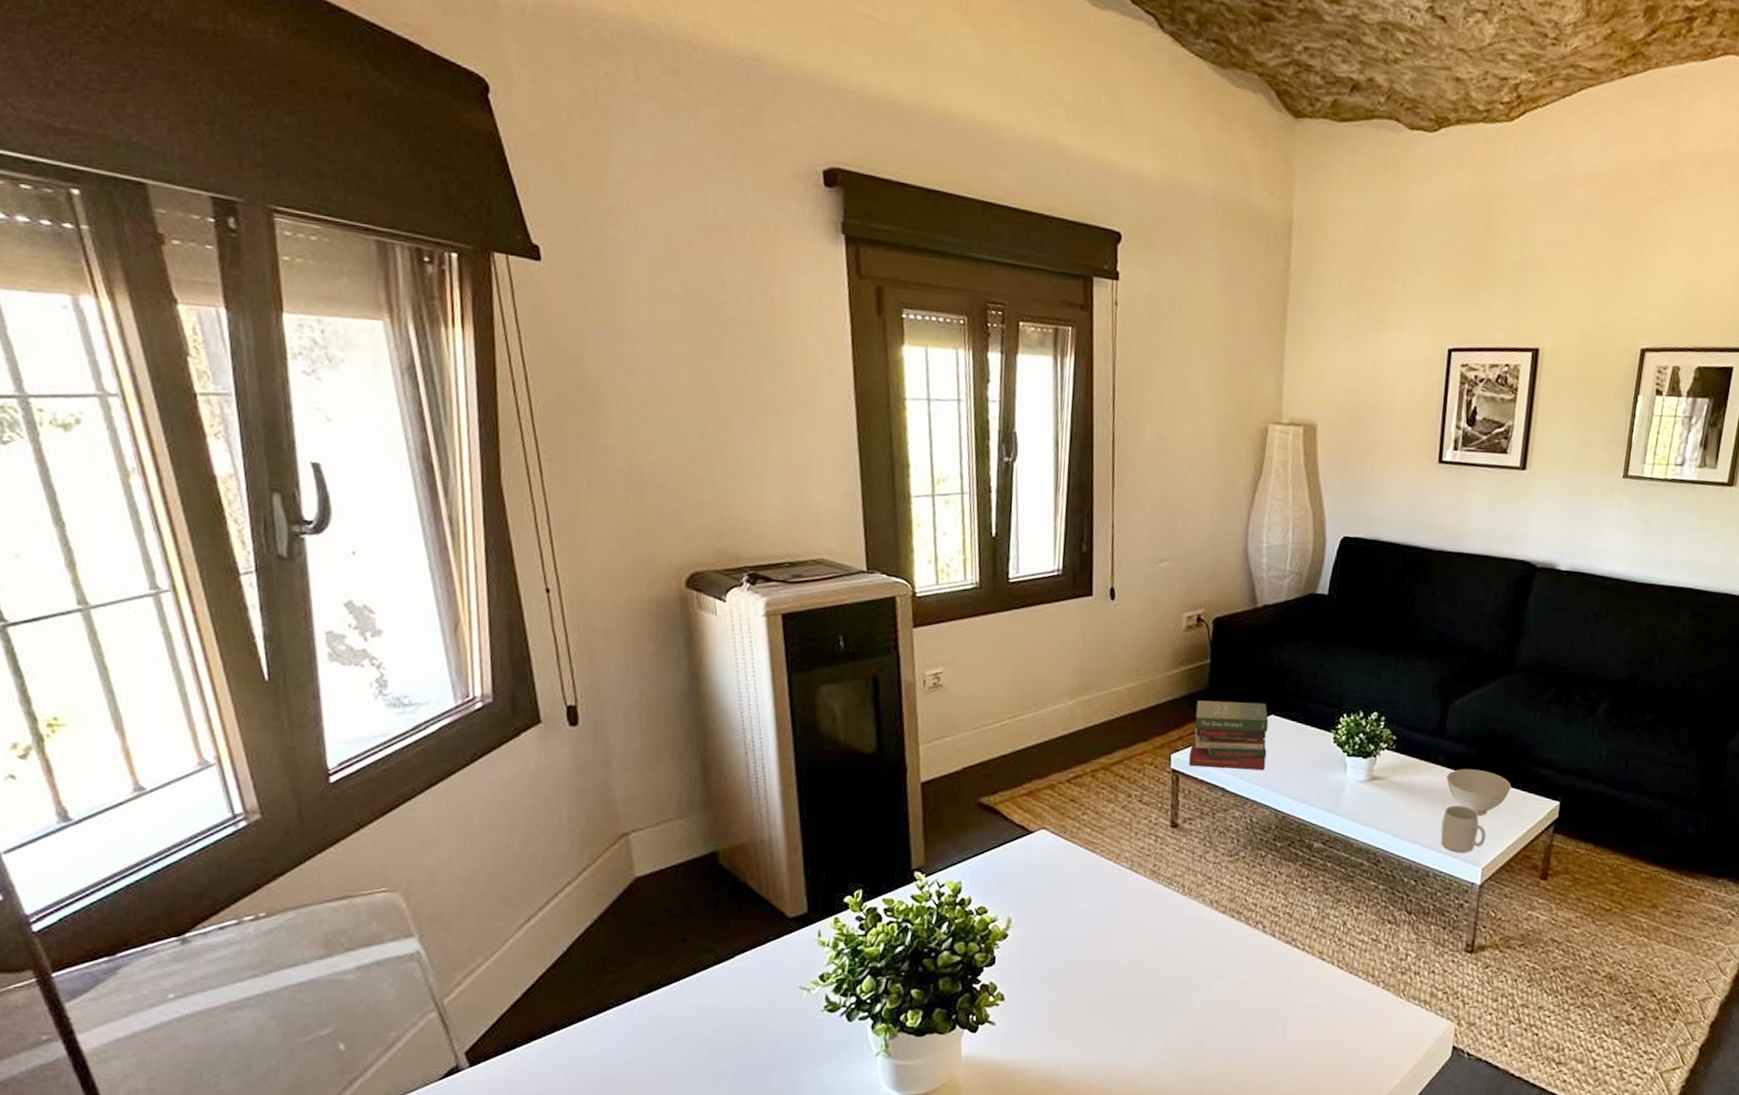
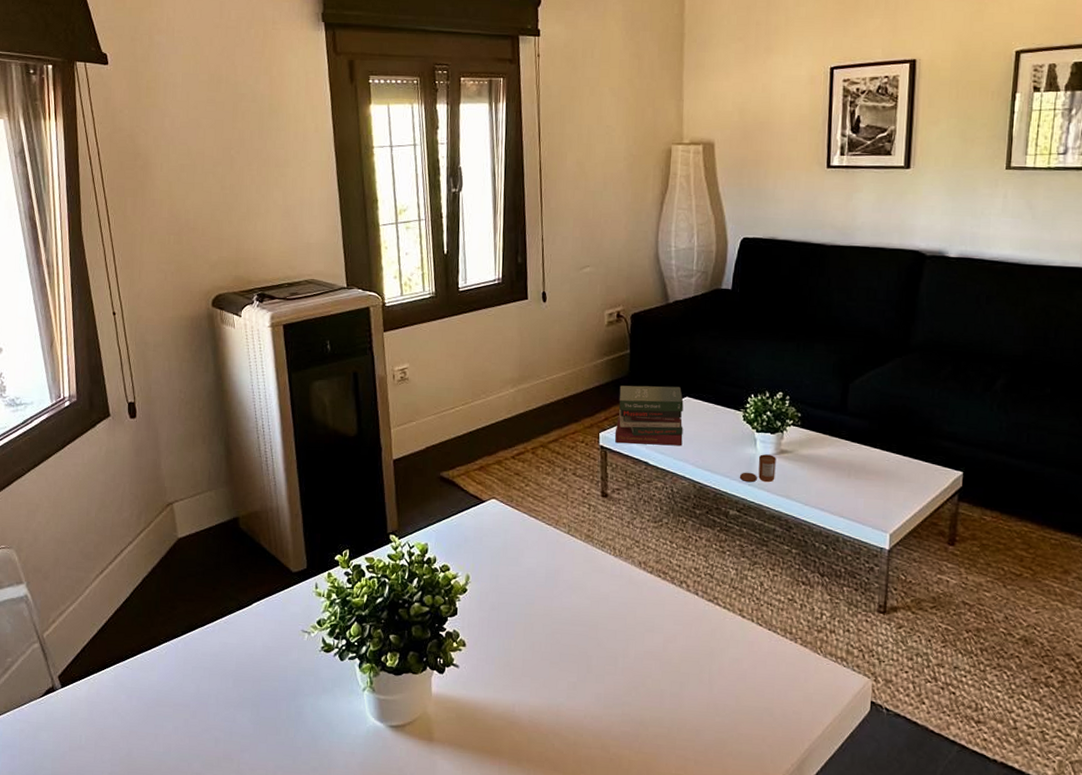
candle: none [1326,780,1367,811] -> present [739,454,776,482]
mug: present [1440,805,1486,853] -> none [848,476,892,520]
bowl: present [1446,768,1512,815] -> none [851,442,914,485]

